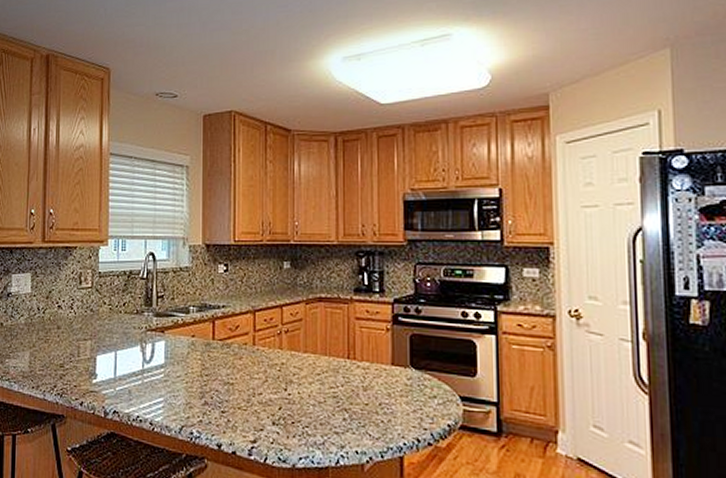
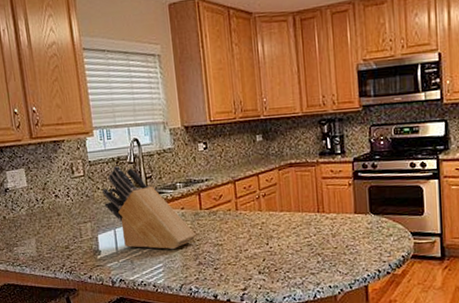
knife block: none [108,281,205,383] -> present [102,166,196,250]

